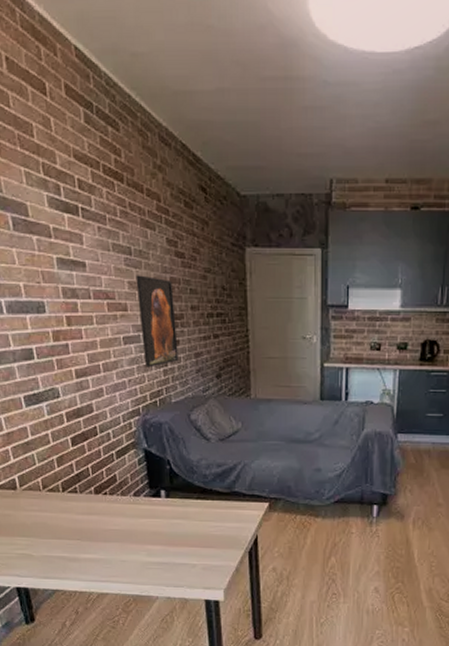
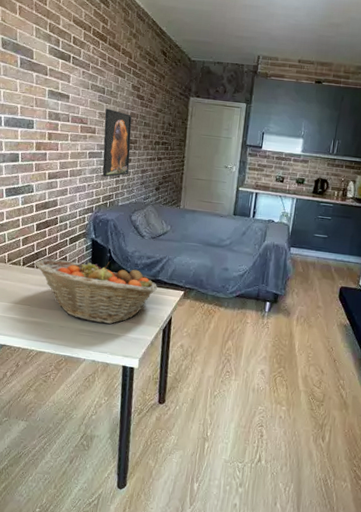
fruit basket: none [77,476,234,553] -> present [35,258,157,324]

